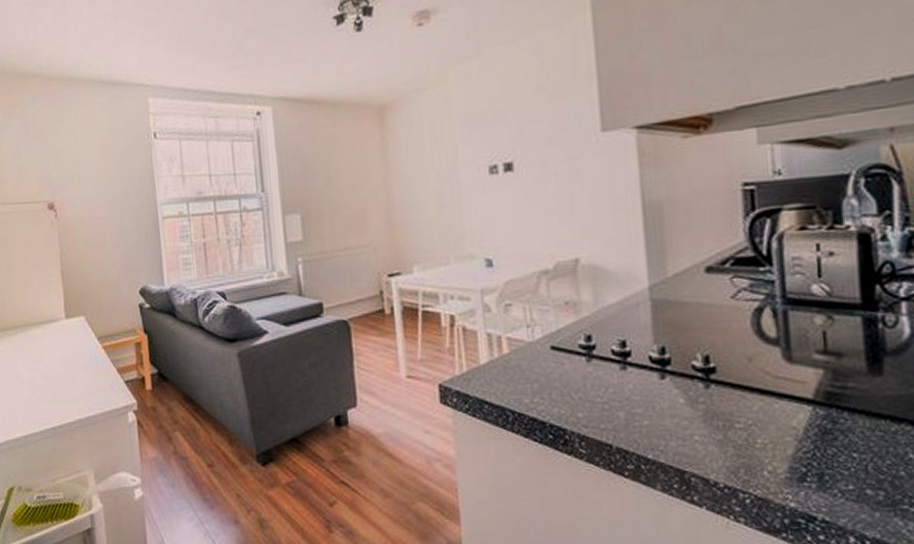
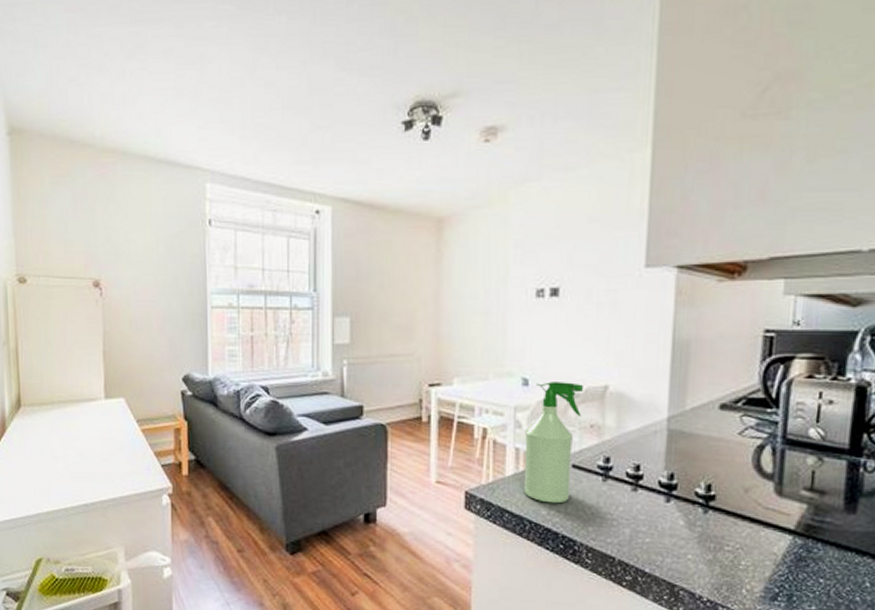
spray bottle: none [496,258,554,390] -> present [523,382,583,504]

